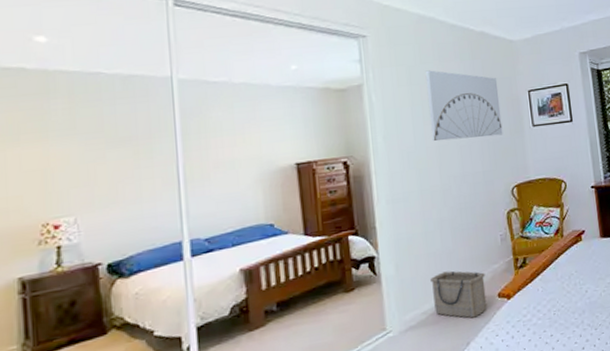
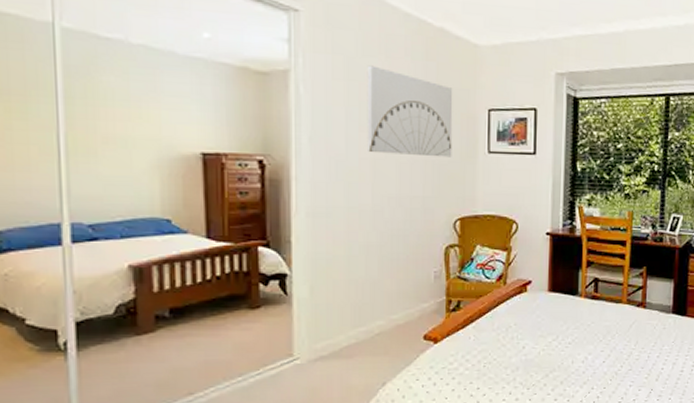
basket: present [430,270,487,318] -> none [349,303,412,357]

